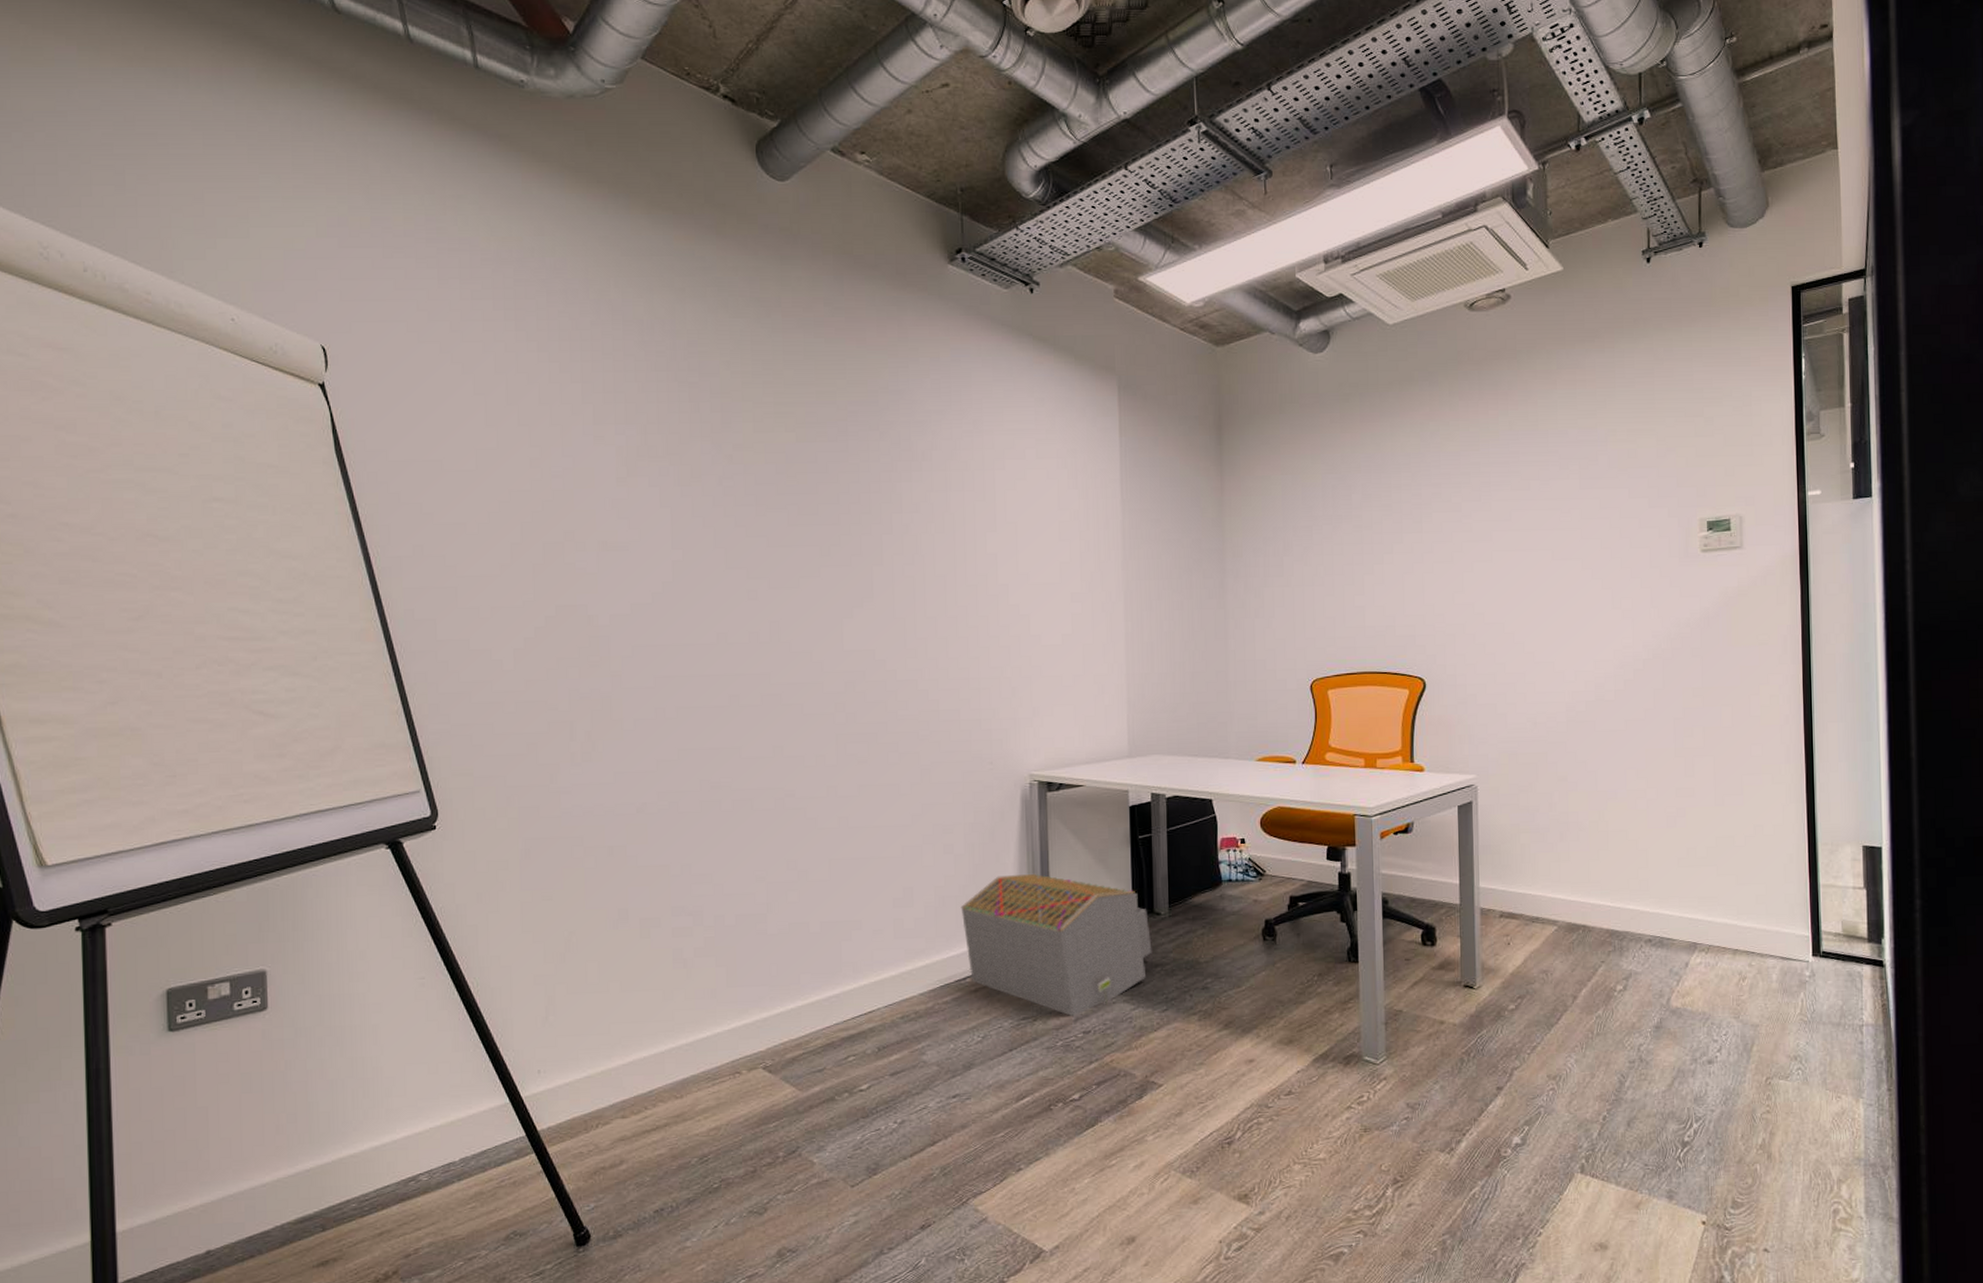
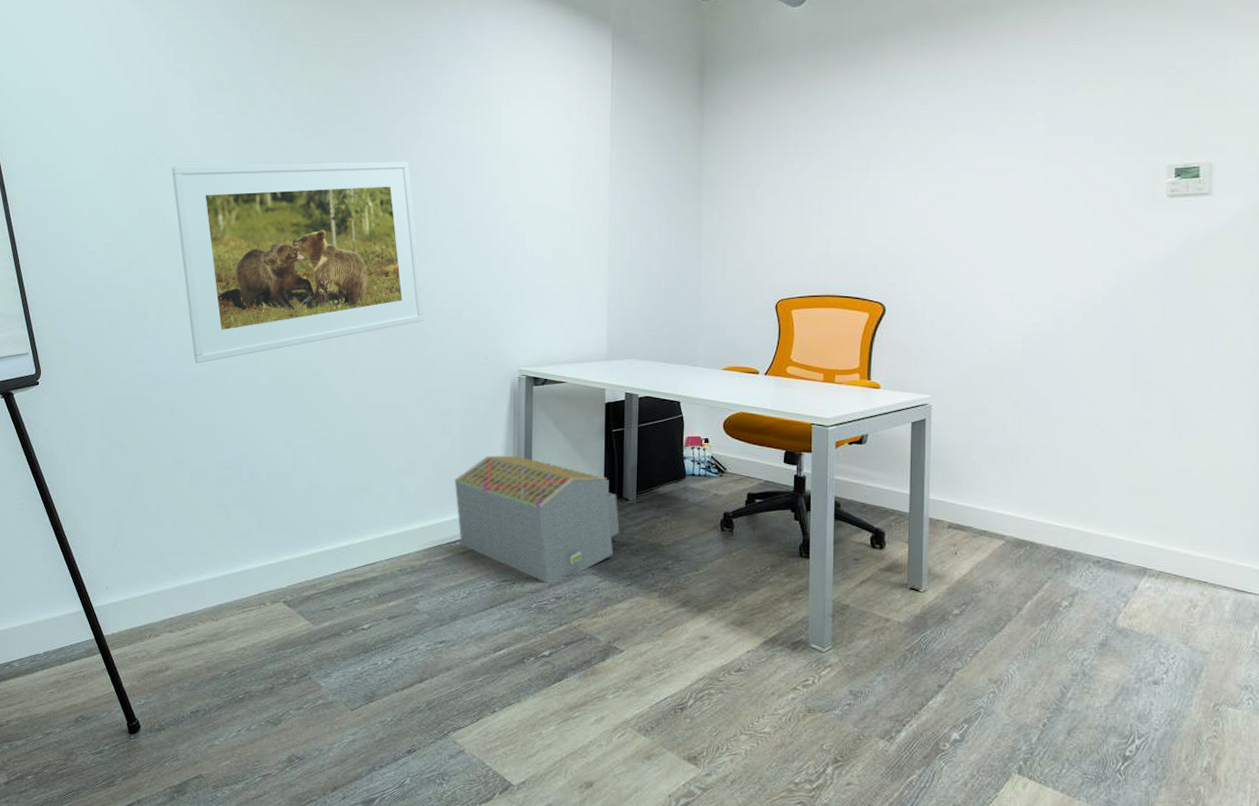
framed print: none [597,537,916,791] -> present [172,161,424,364]

